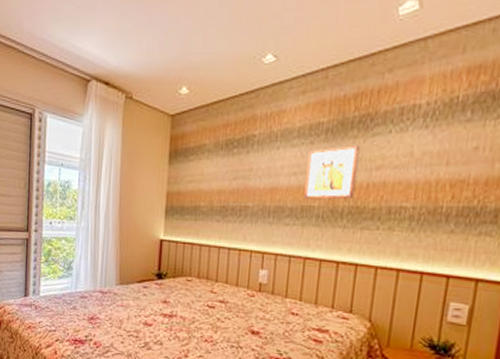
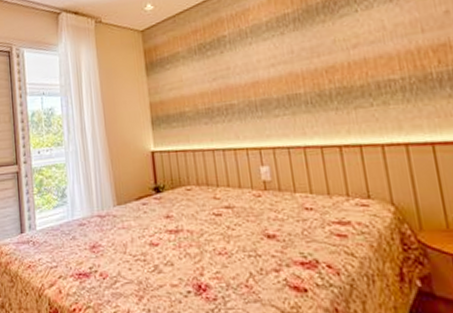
wall art: present [304,145,360,200] -> none [281,28,339,88]

